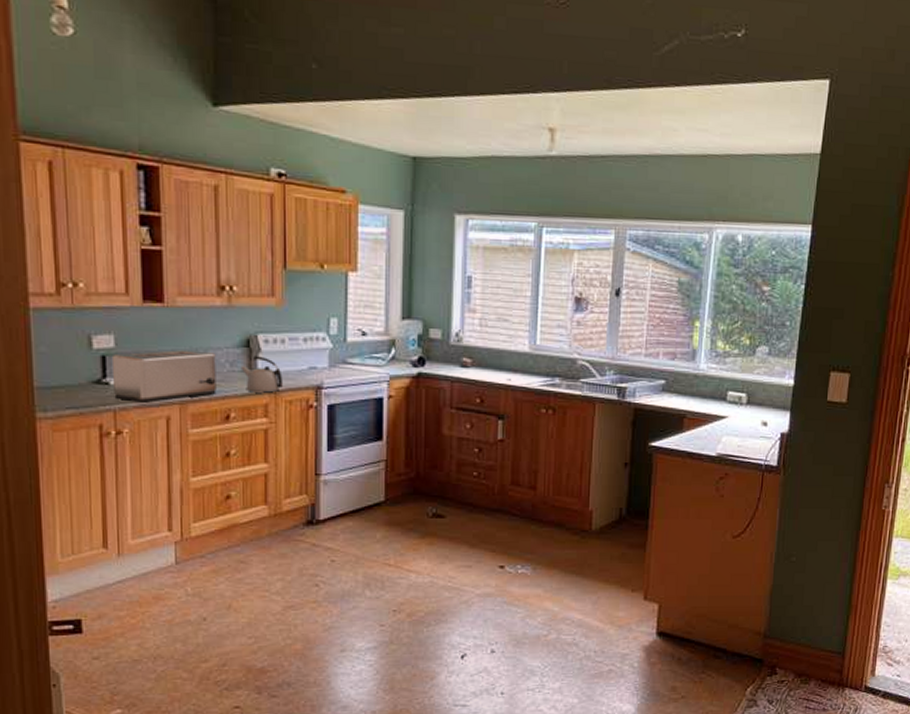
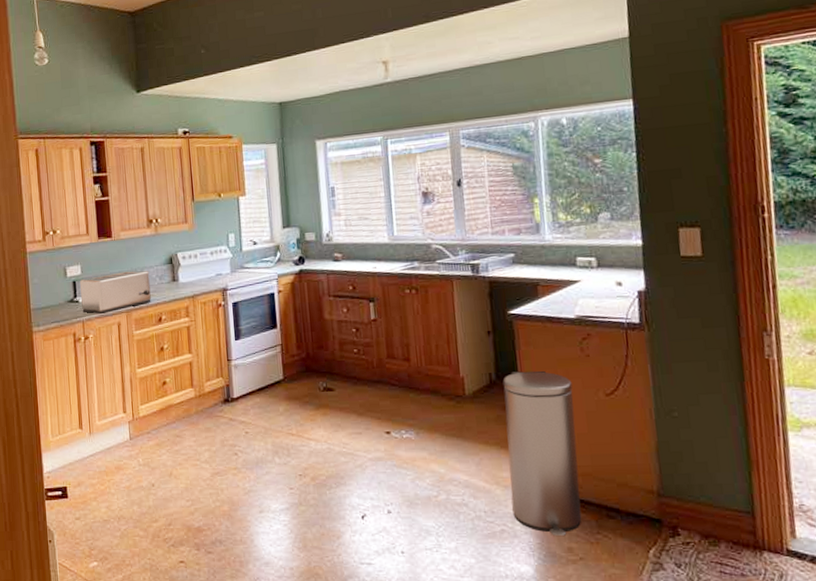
kettle: present [240,355,283,394] -> none [167,269,198,299]
pedal bin: none [623,508,702,676] -> present [503,370,582,537]

